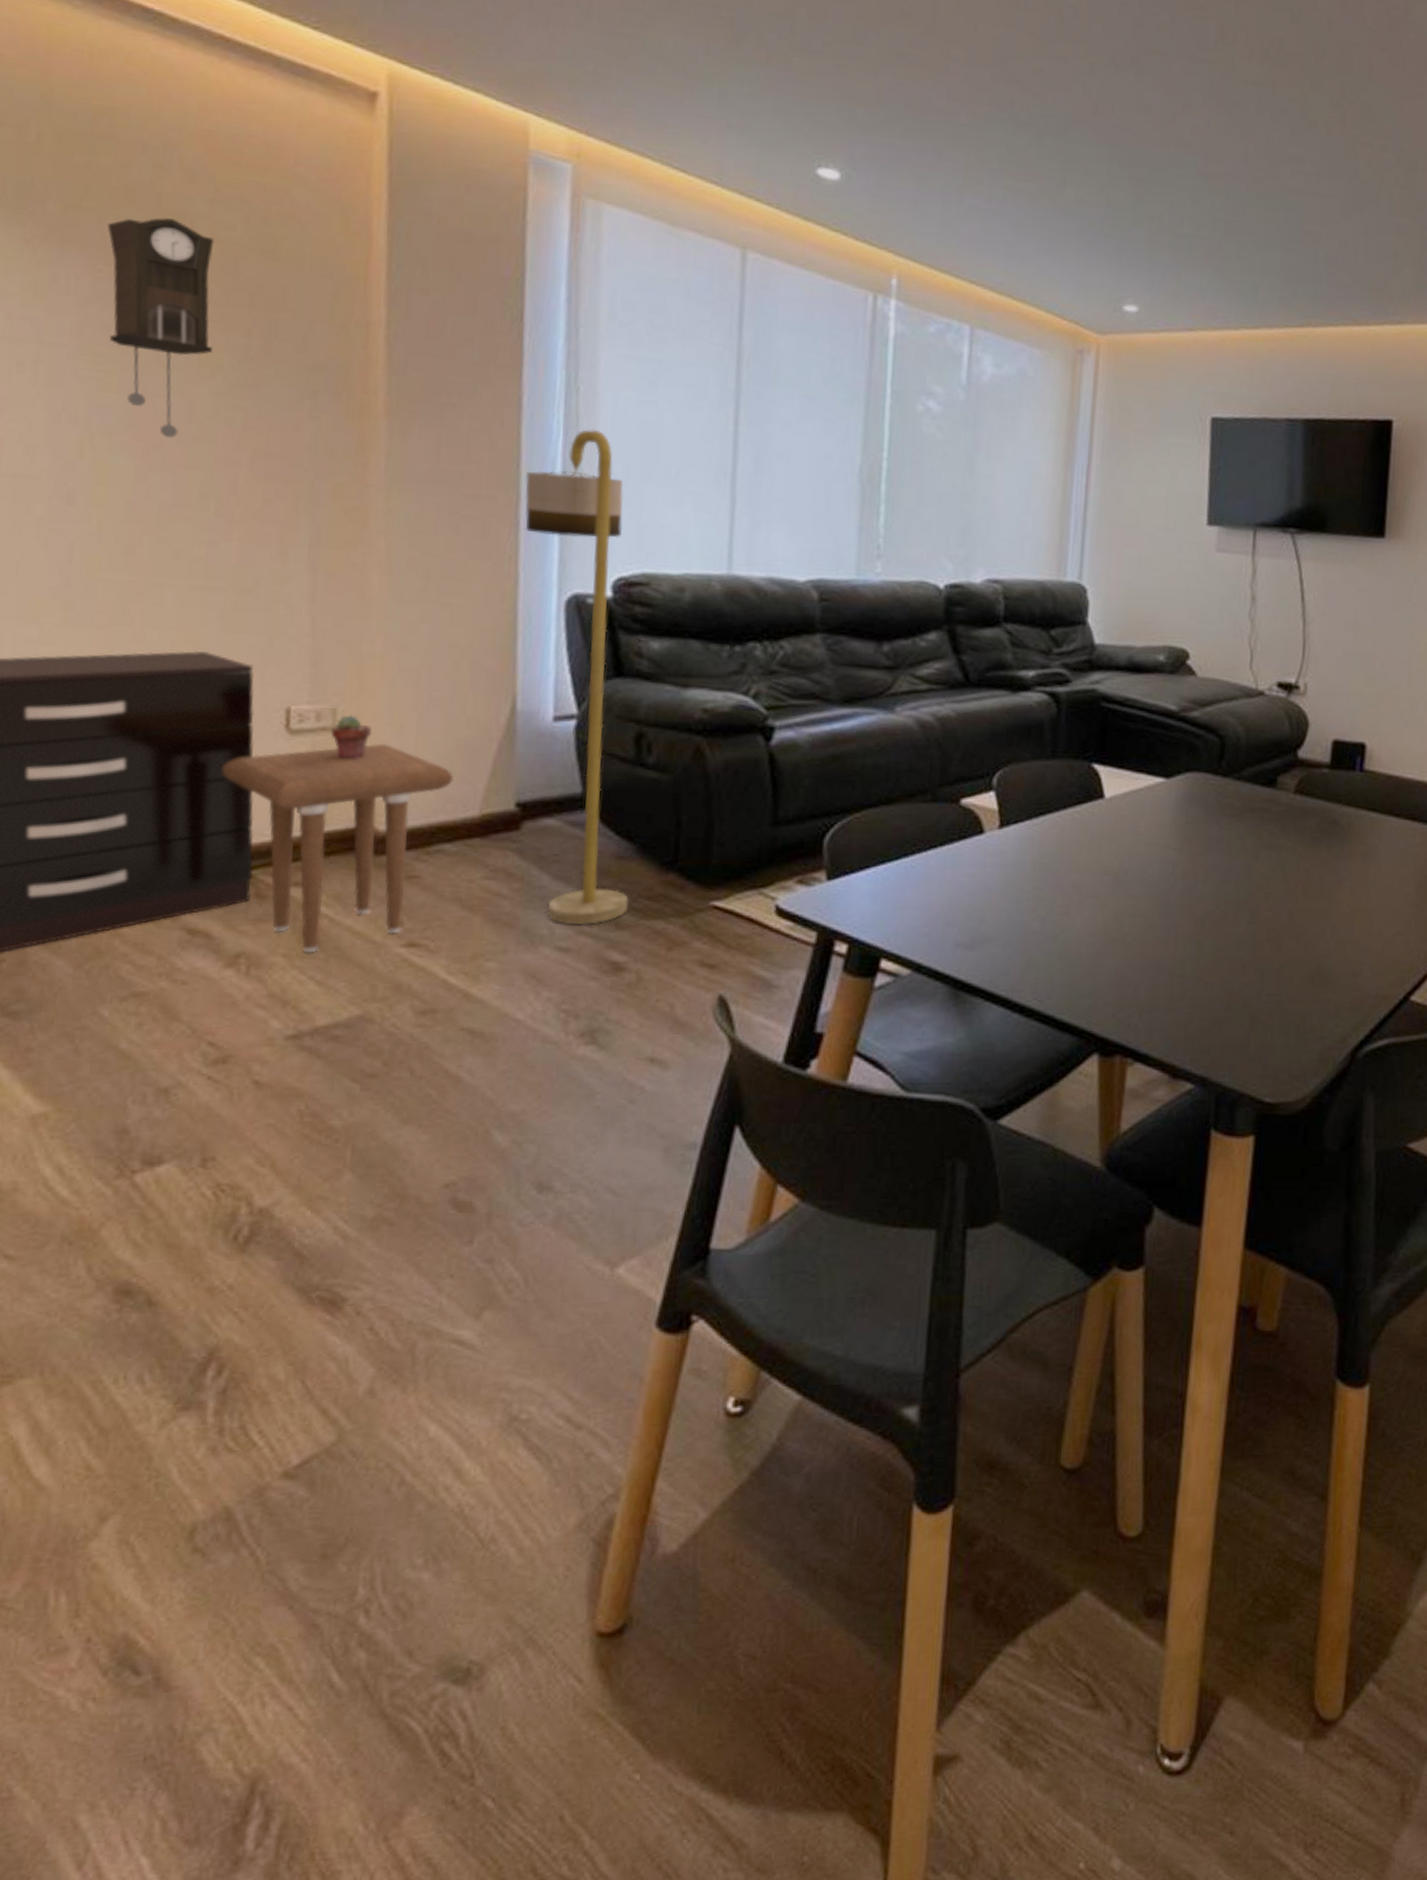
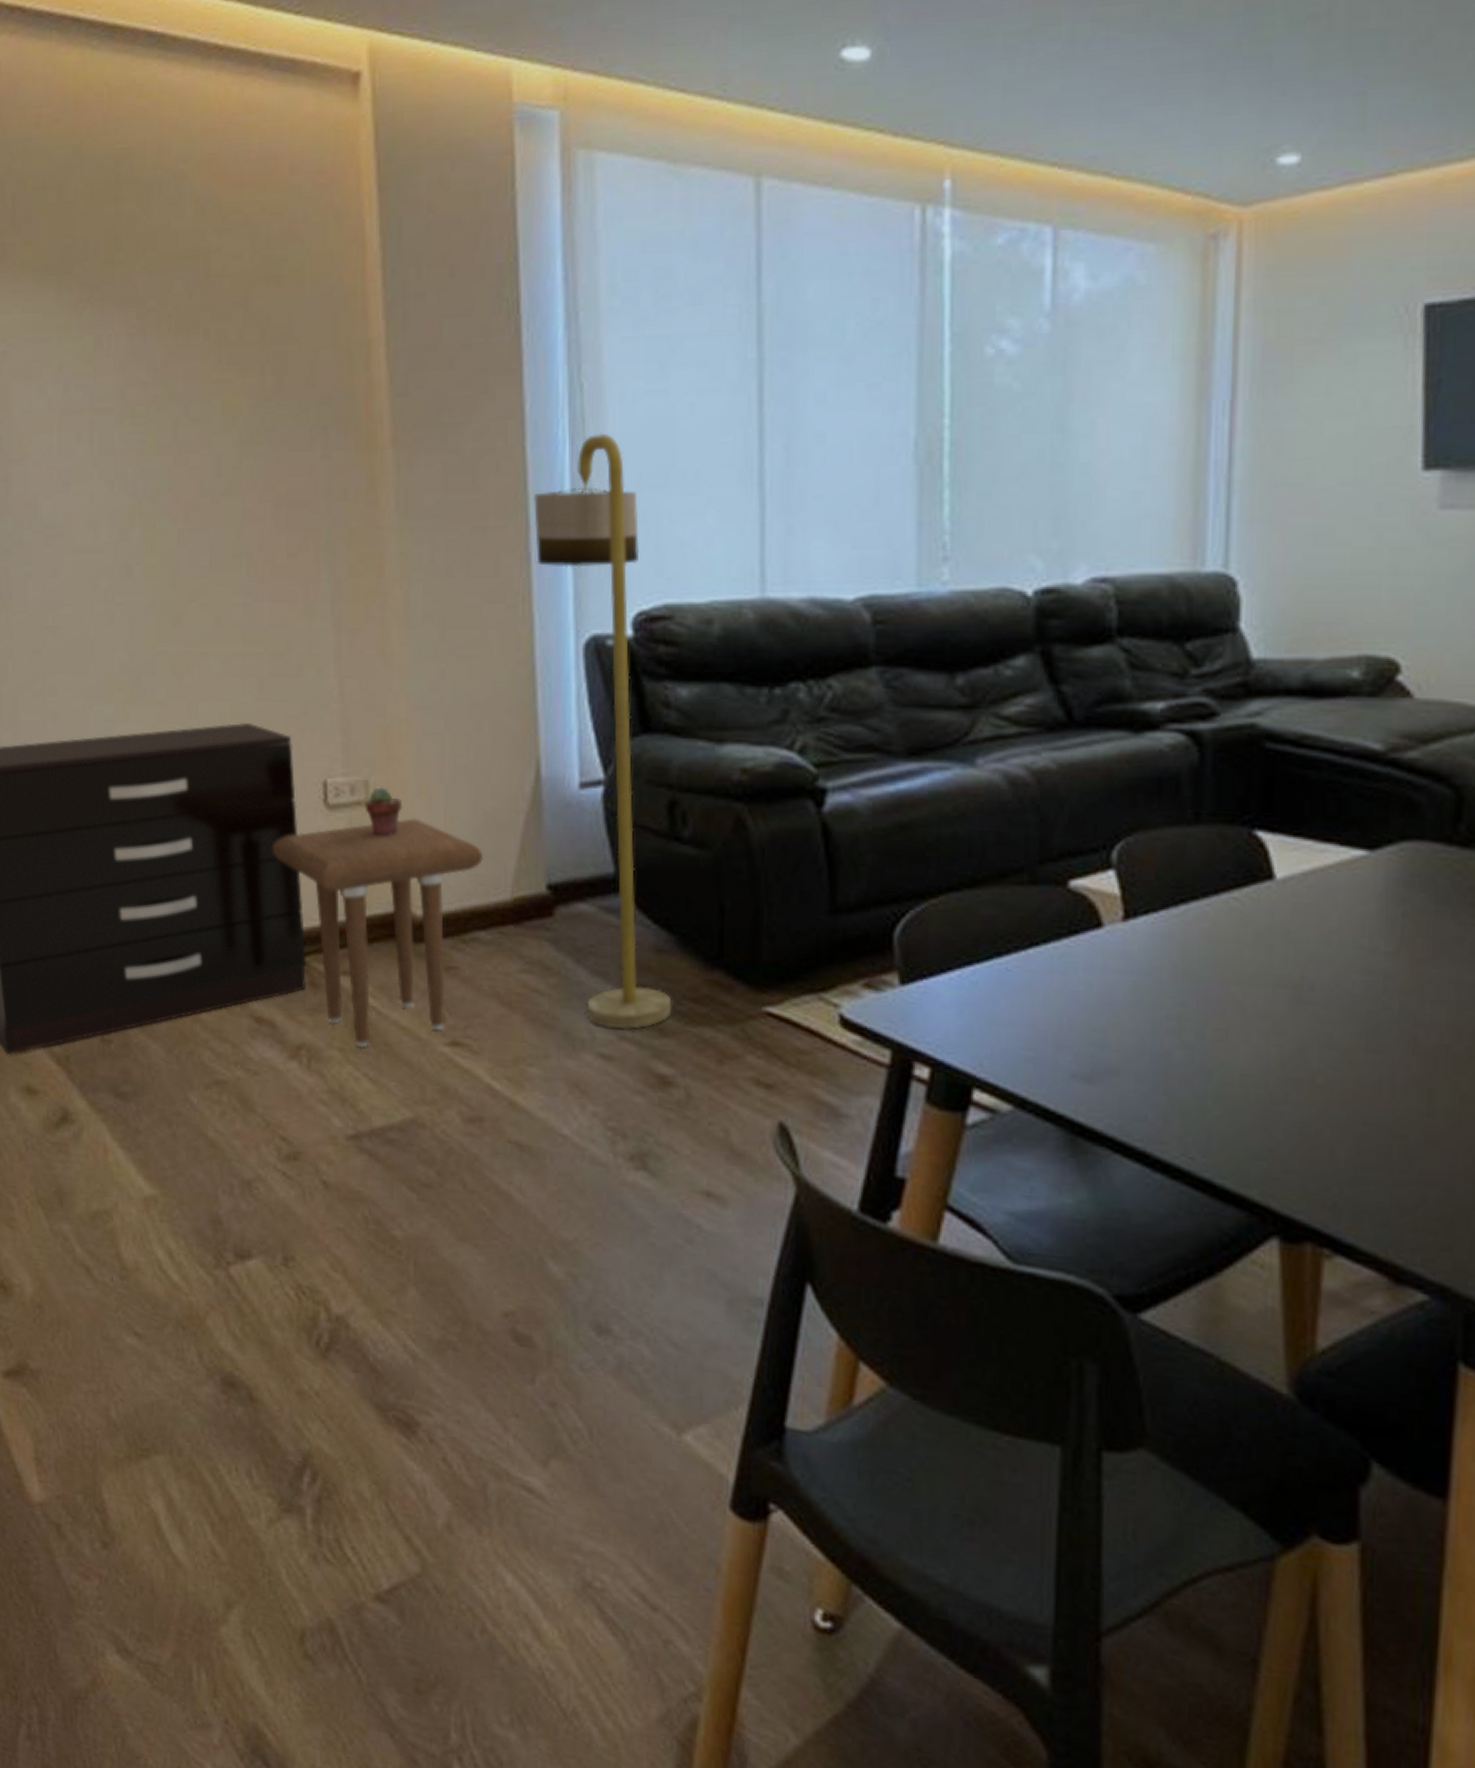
pendulum clock: present [107,217,215,438] -> none [136,258,232,496]

